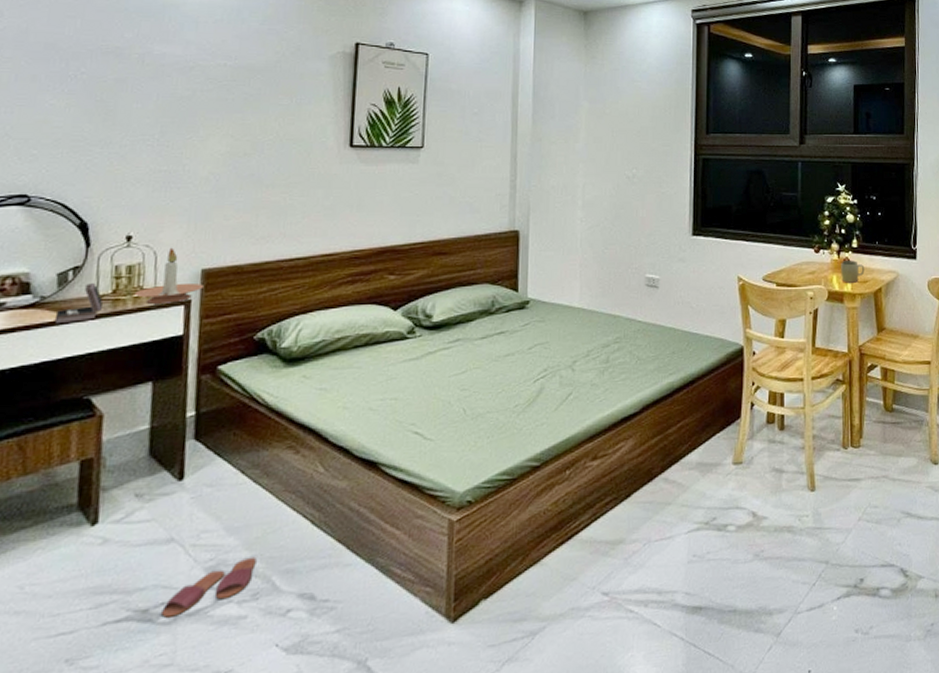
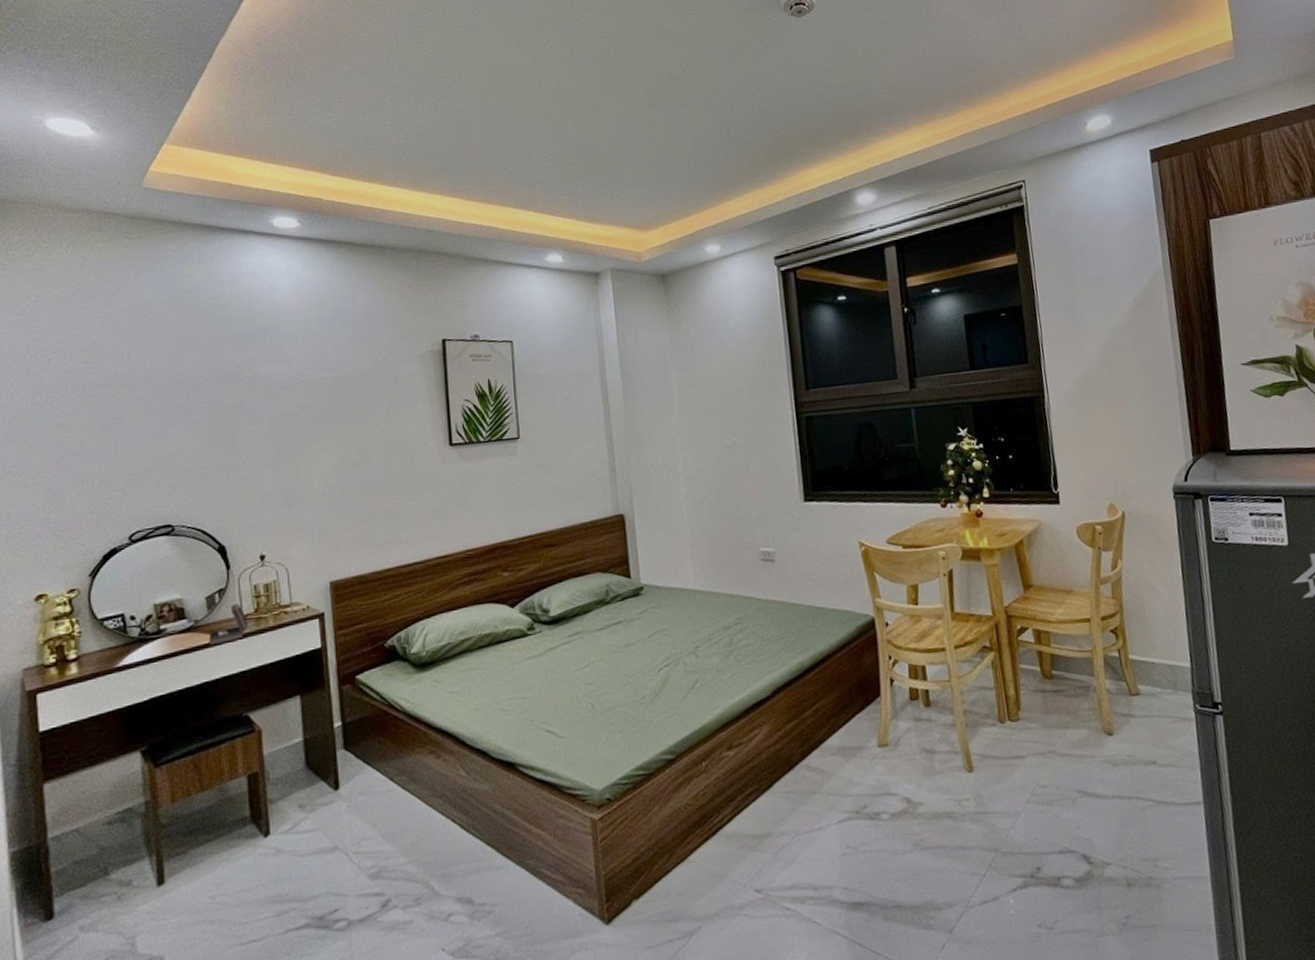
candle holder: present [134,247,203,304] -> none [273,563,333,620]
slippers: present [161,556,256,618] -> none [336,862,414,924]
mug: present [841,260,865,283] -> none [972,512,1001,538]

